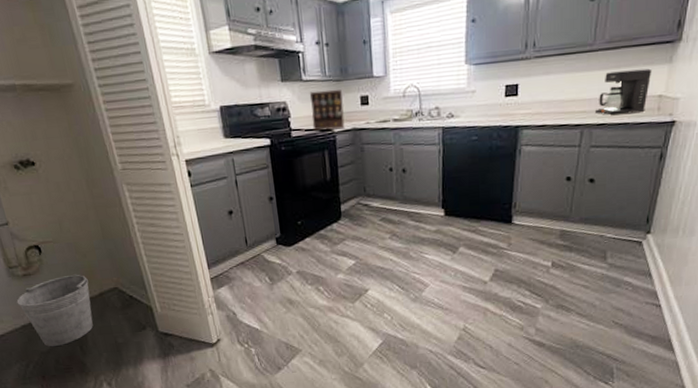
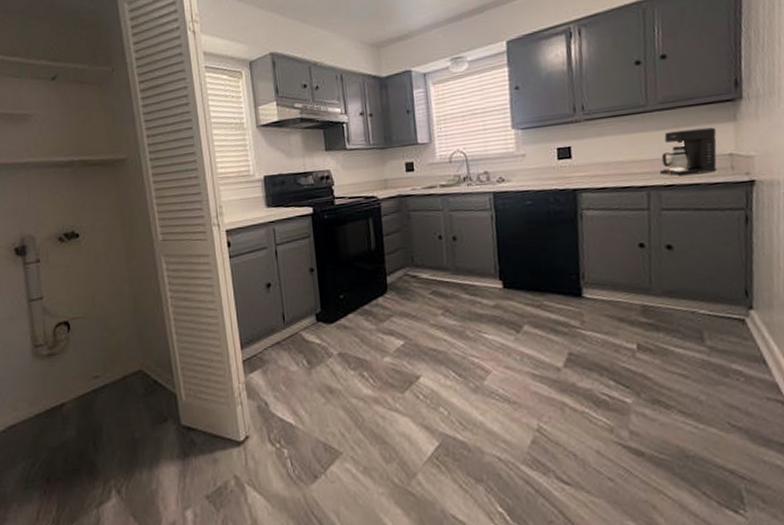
bucket: present [16,274,93,347] -> none [35,354,113,441]
spice rack: present [309,90,345,130] -> none [353,157,390,198]

